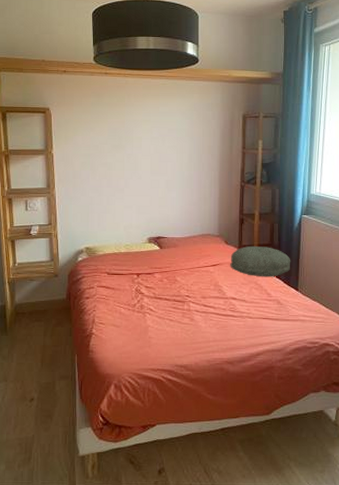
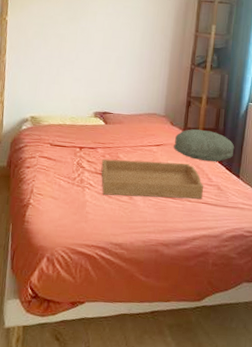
serving tray: none [160,280,264,319] -> present [101,158,204,199]

